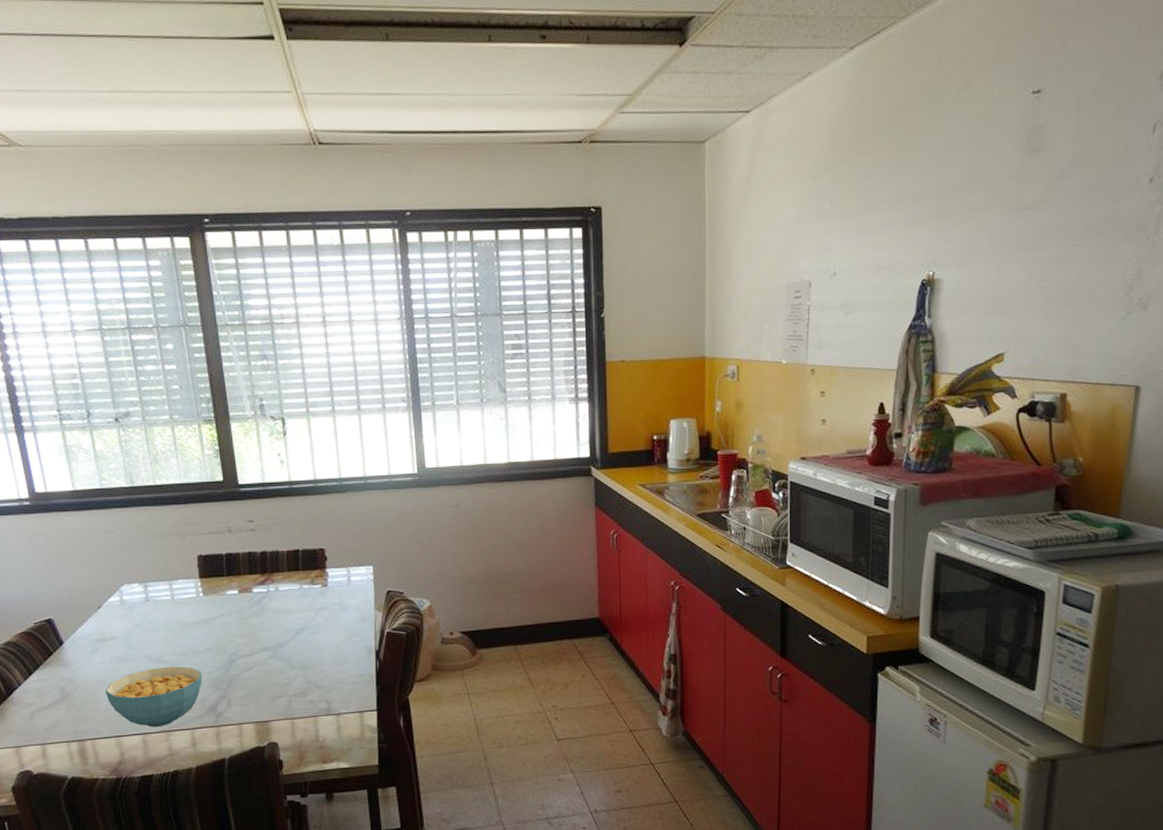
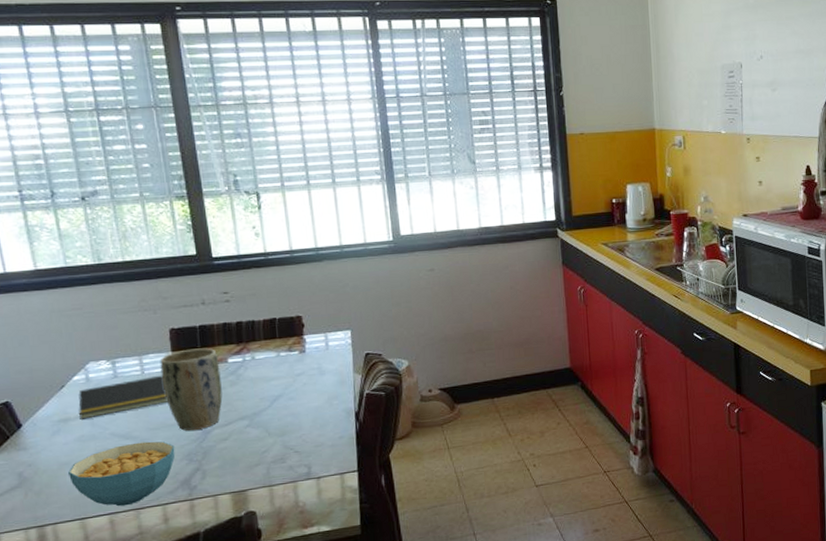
notepad: none [113,601,196,640] -> present [78,375,168,420]
plant pot: none [188,576,248,658] -> present [160,348,223,431]

